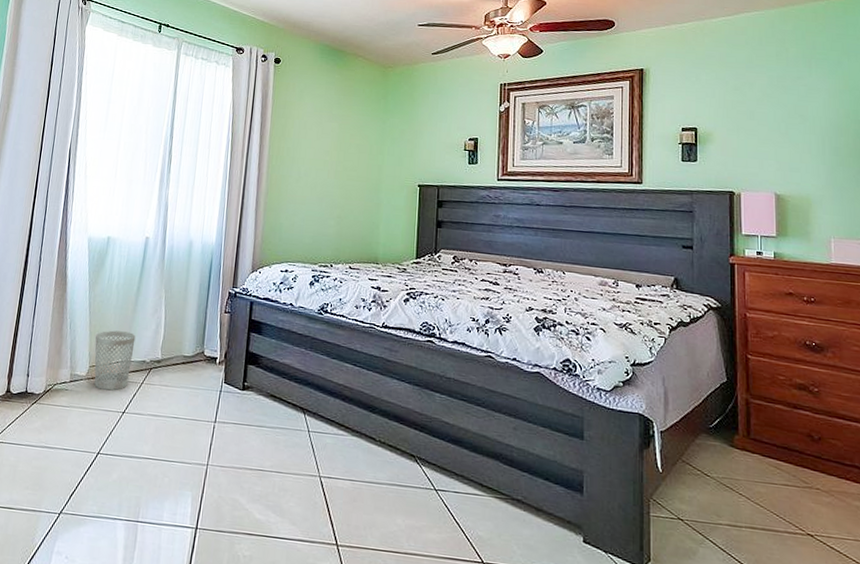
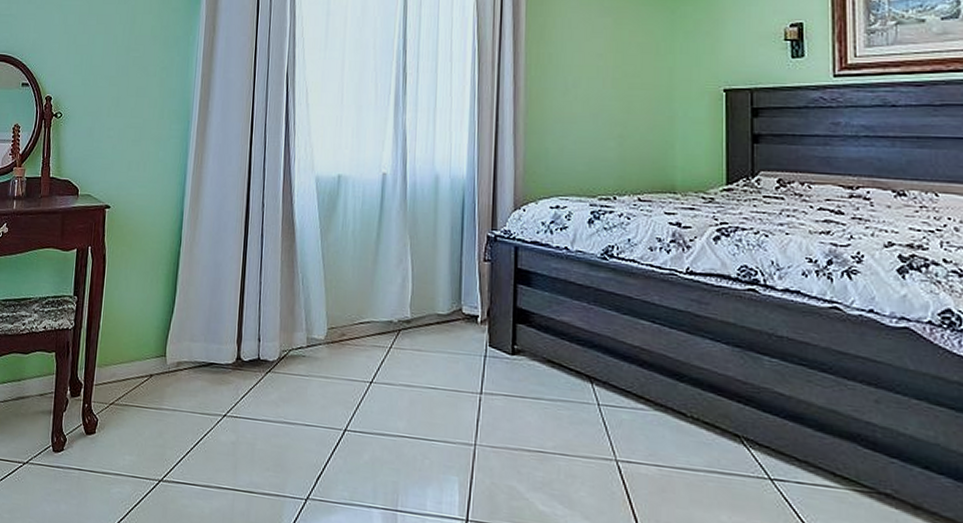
wastebasket: present [94,330,136,391] -> none [332,285,379,357]

